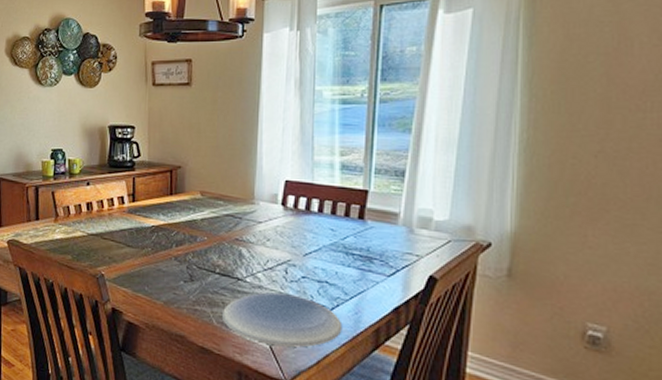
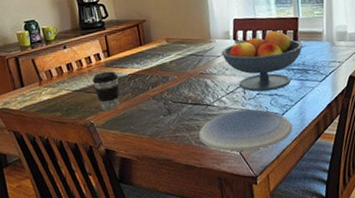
coffee cup: none [110,218,140,264] -> present [92,71,120,111]
fruit bowl: none [264,201,370,277] -> present [221,29,303,92]

